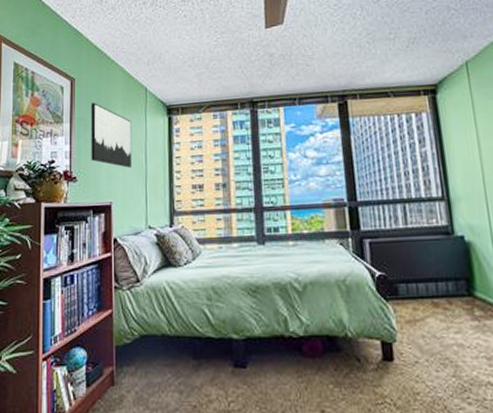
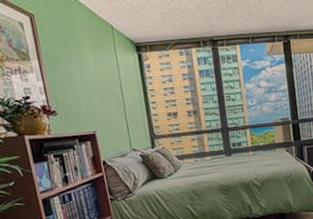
wall art: present [90,103,132,168] -> none [56,40,109,101]

